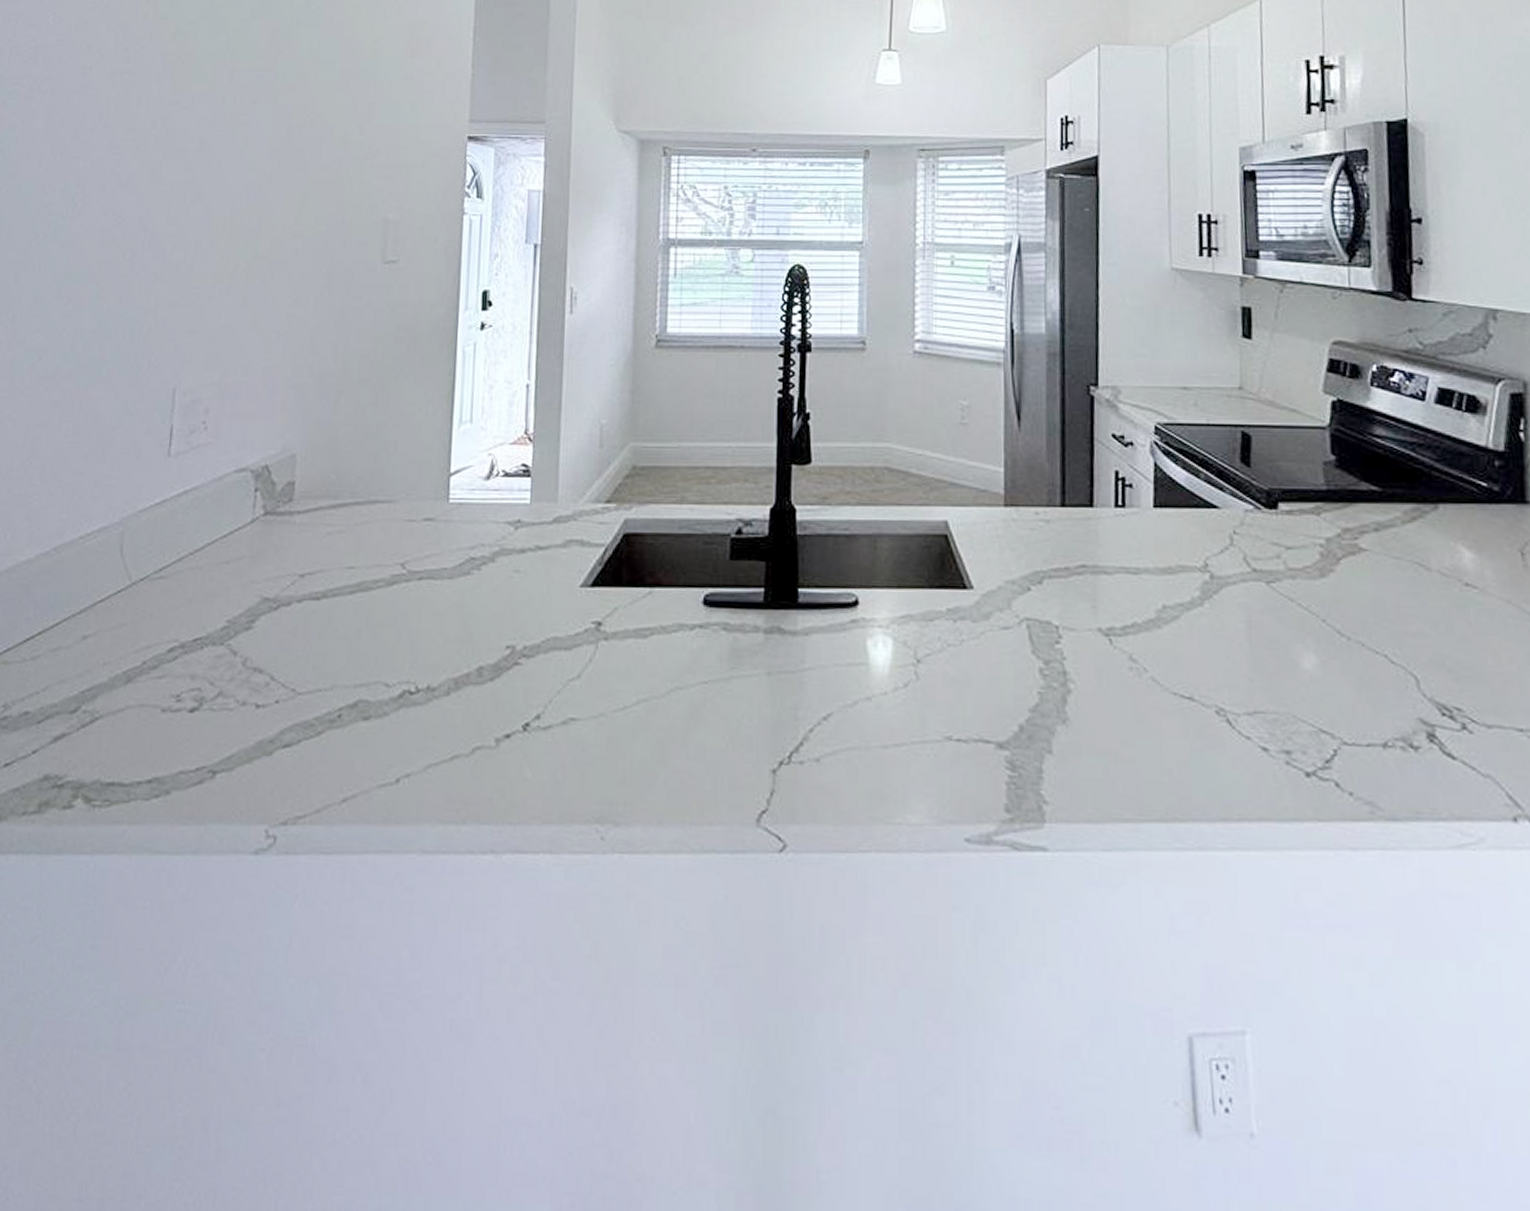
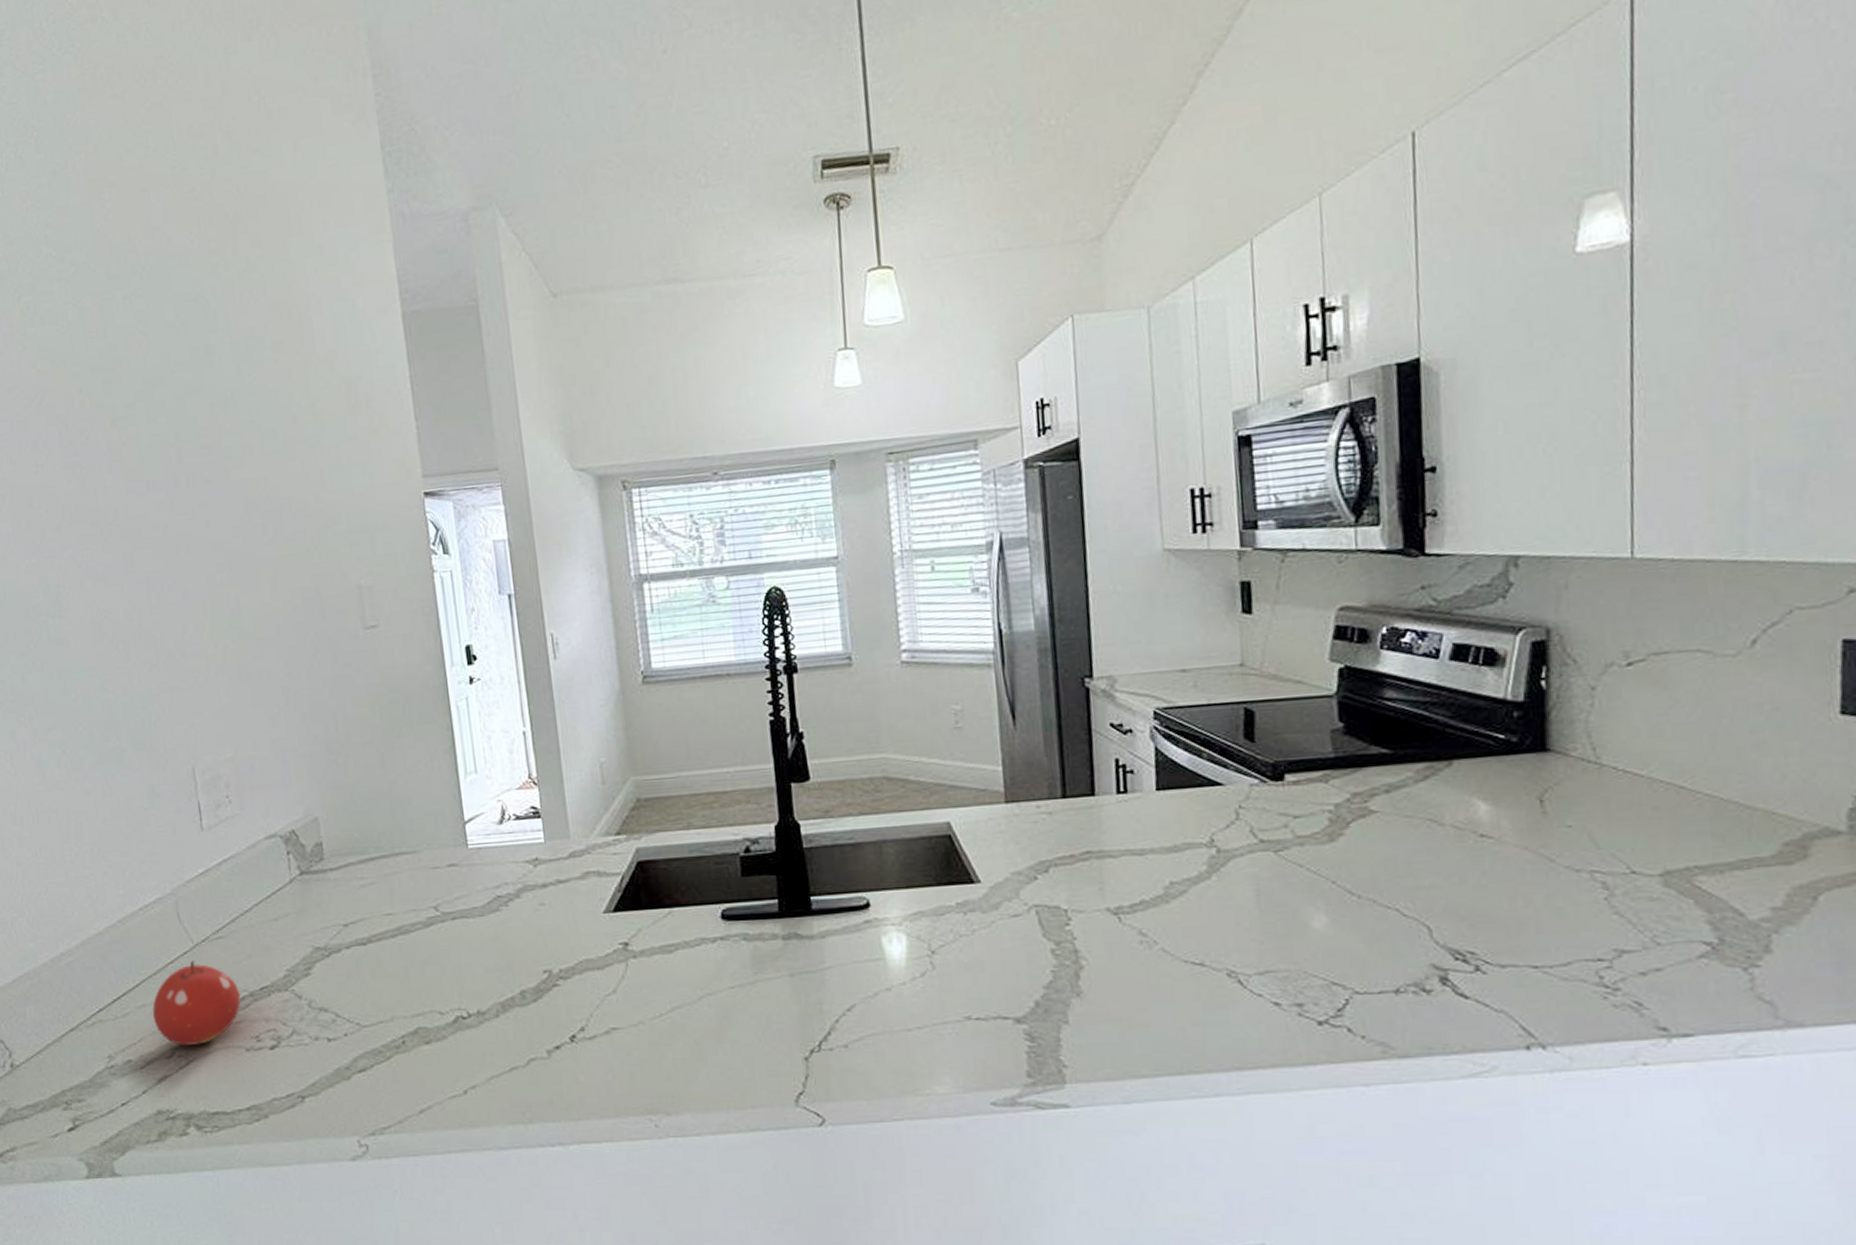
fruit: none [64,600,170,701] -> present [152,959,241,1047]

